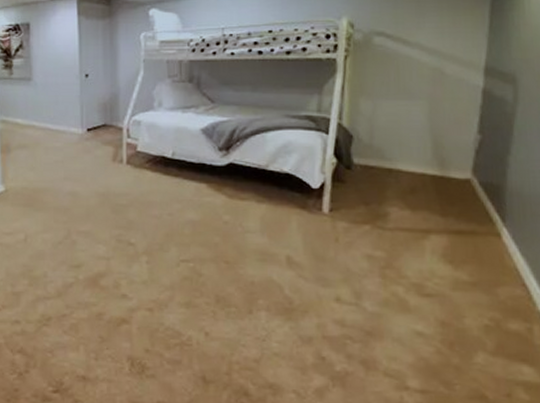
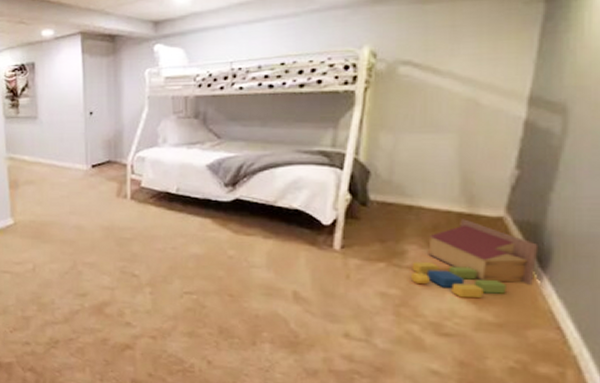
toy blocks: none [393,224,477,259] -> present [410,262,506,299]
architectural model: none [407,181,502,244] -> present [428,219,539,285]

